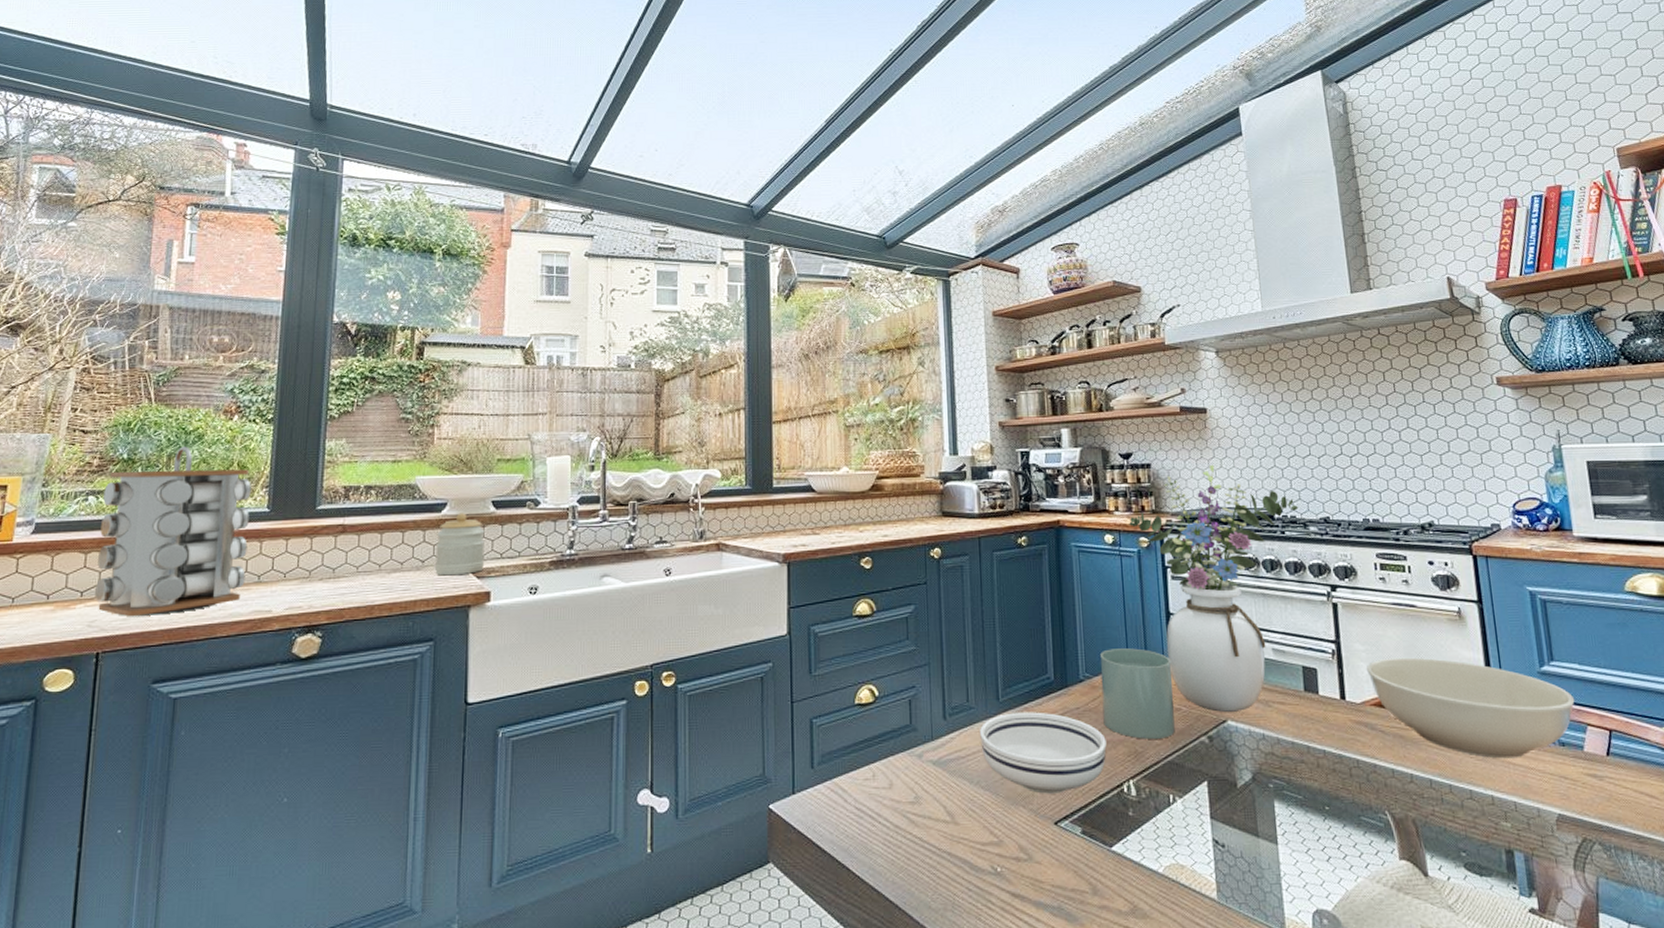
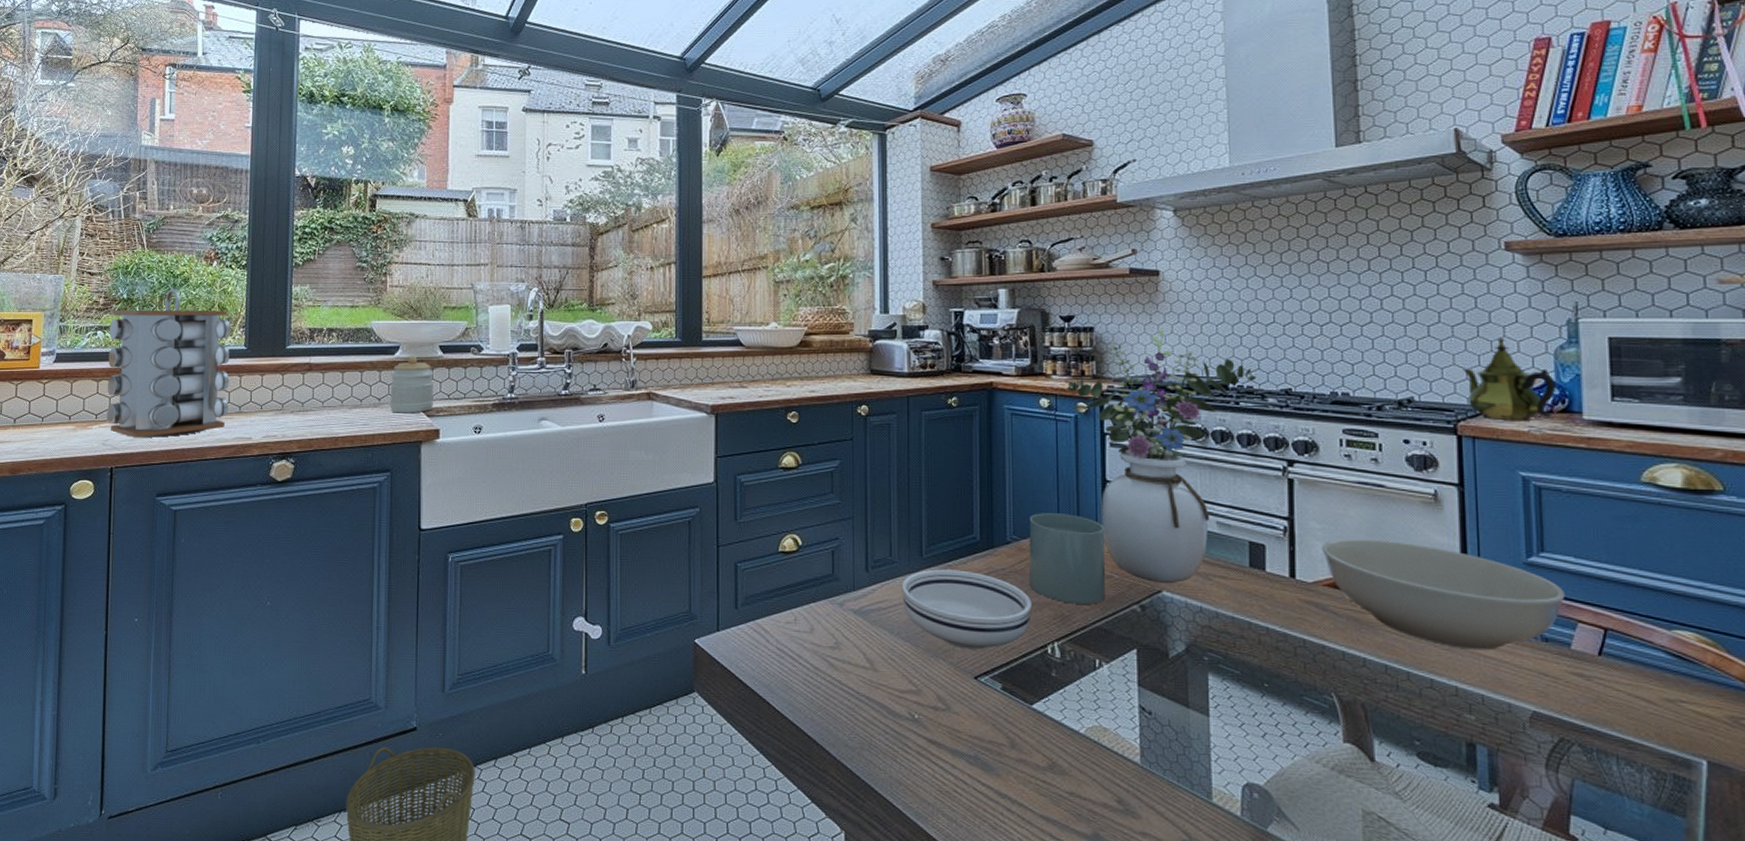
teapot: none [1472,463,1550,539] -> present [1463,337,1557,420]

